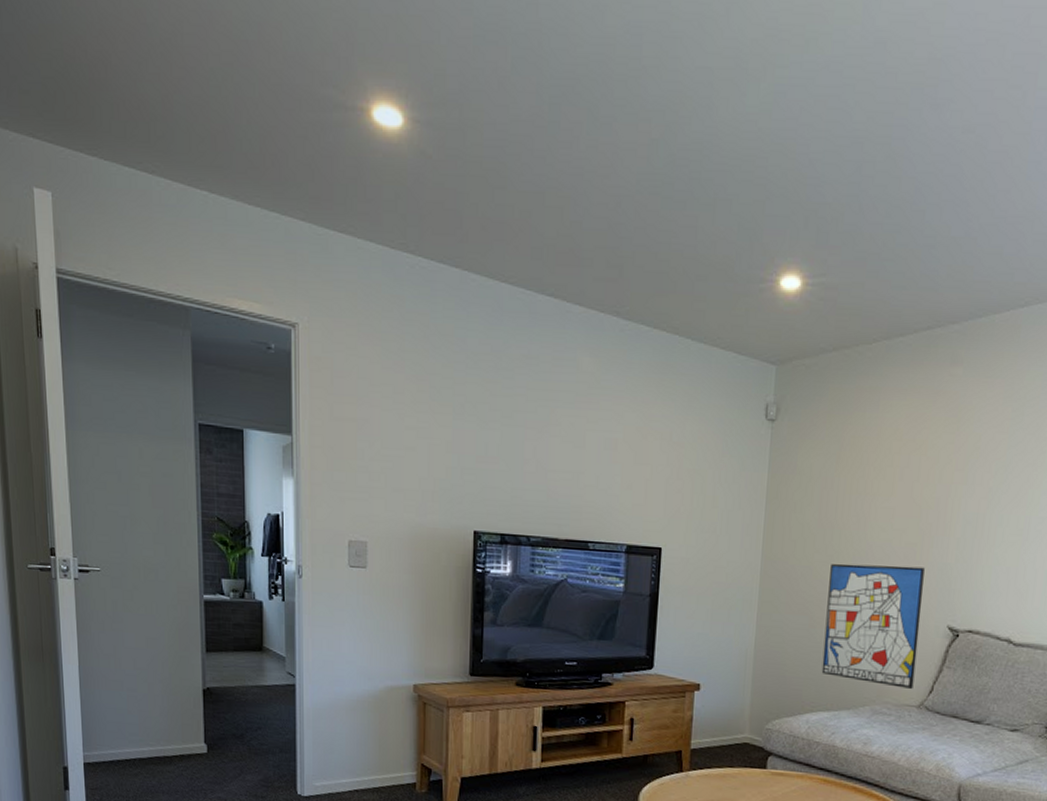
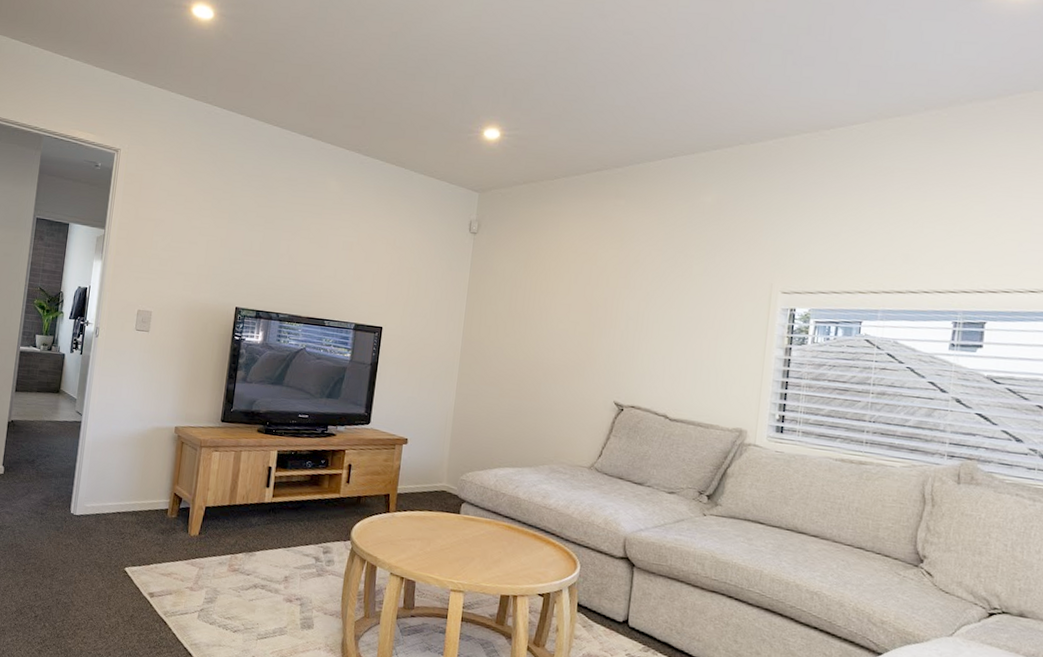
wall art: present [821,563,925,689] -> none [508,346,595,452]

